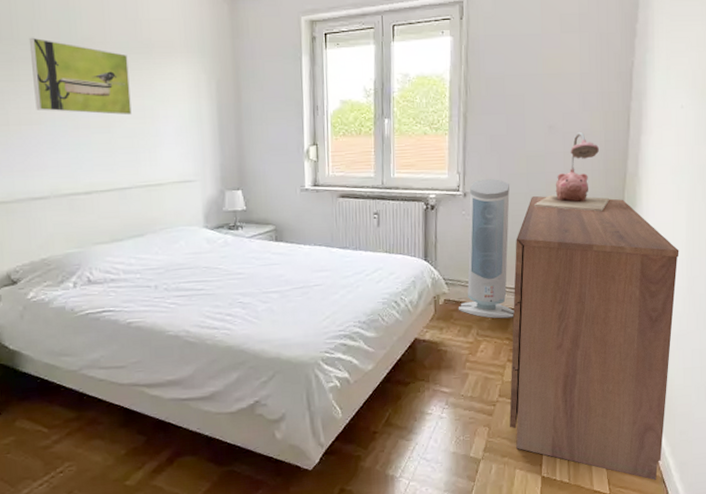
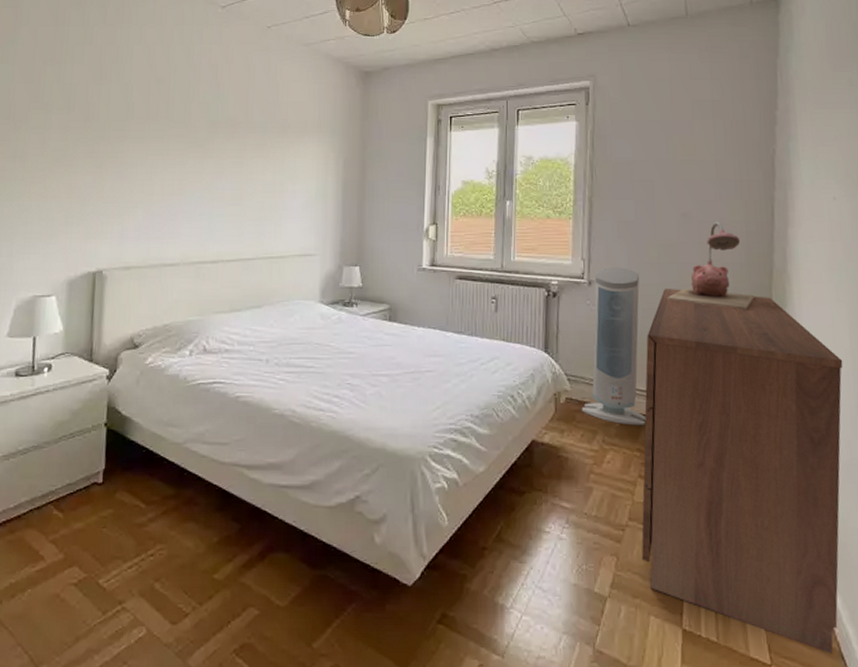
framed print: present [28,37,132,115] -> none [178,117,265,189]

